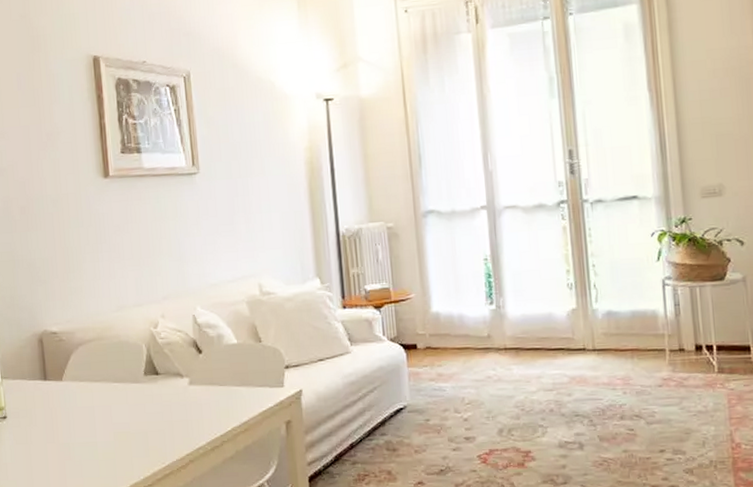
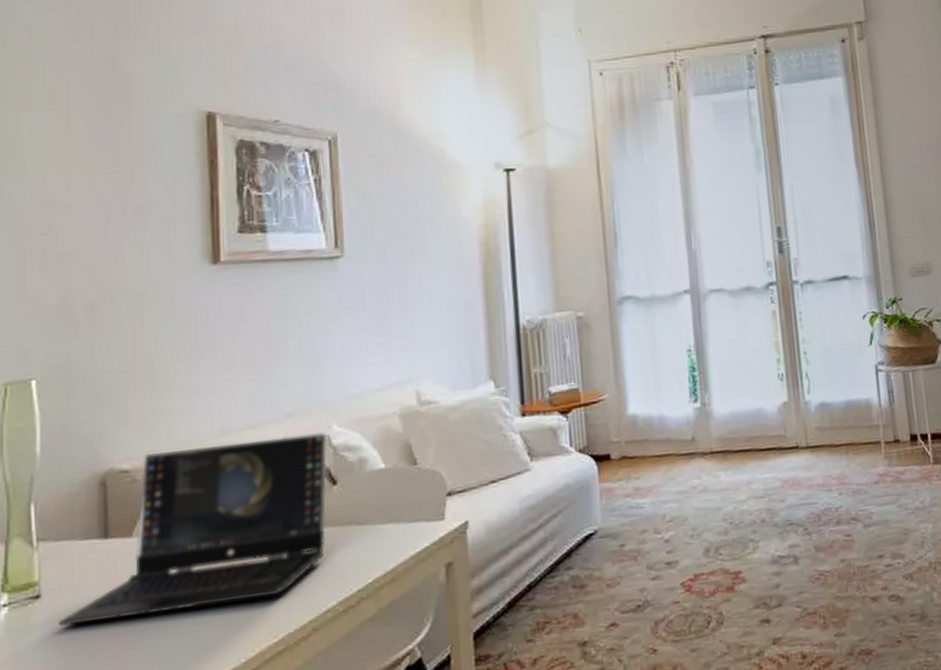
laptop: none [19,313,196,439] -> present [59,433,328,626]

